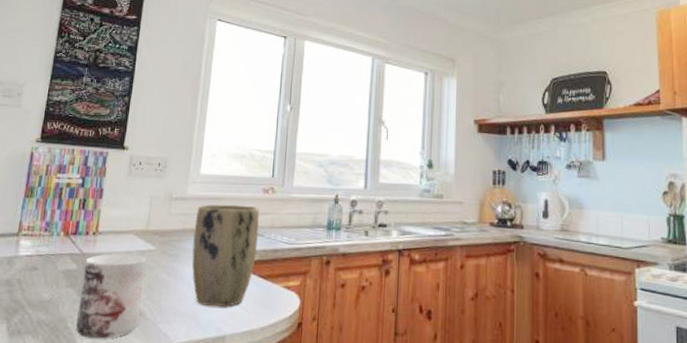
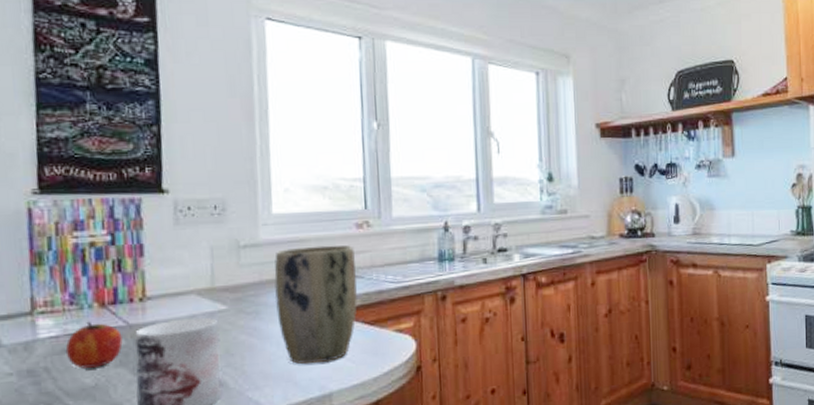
fruit: none [34,246,76,285] -> present [65,321,123,368]

